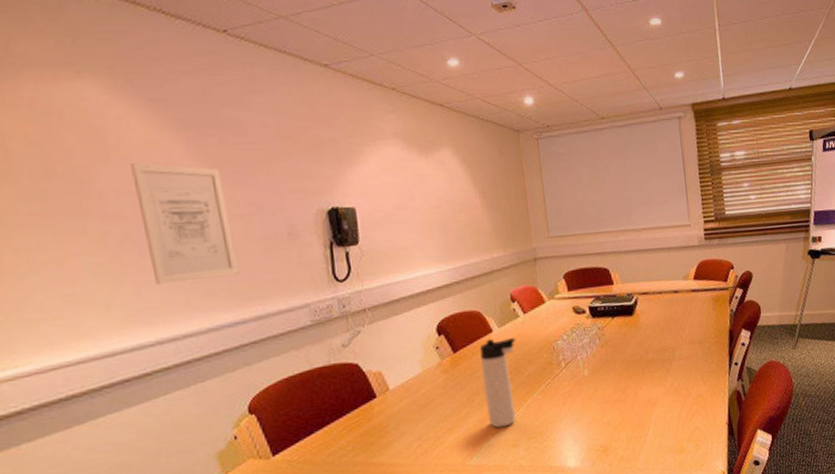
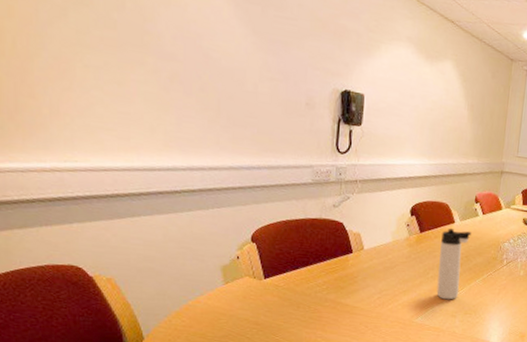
wall art: present [131,163,239,285] -> none [187,13,262,128]

